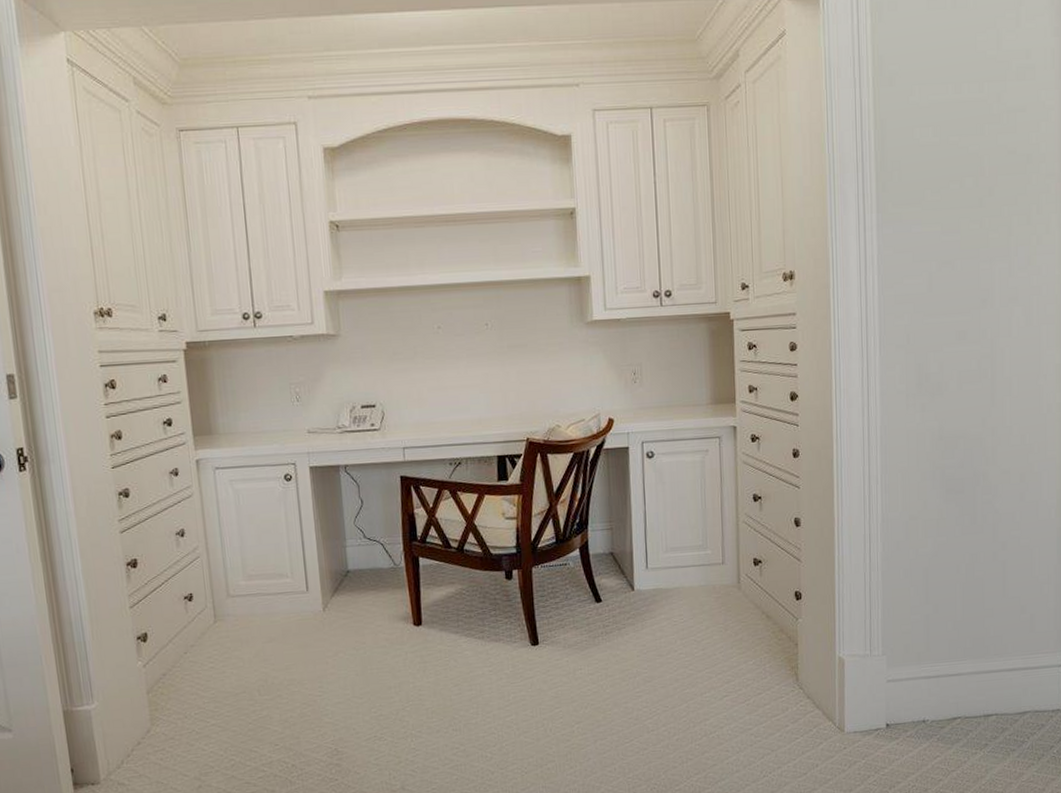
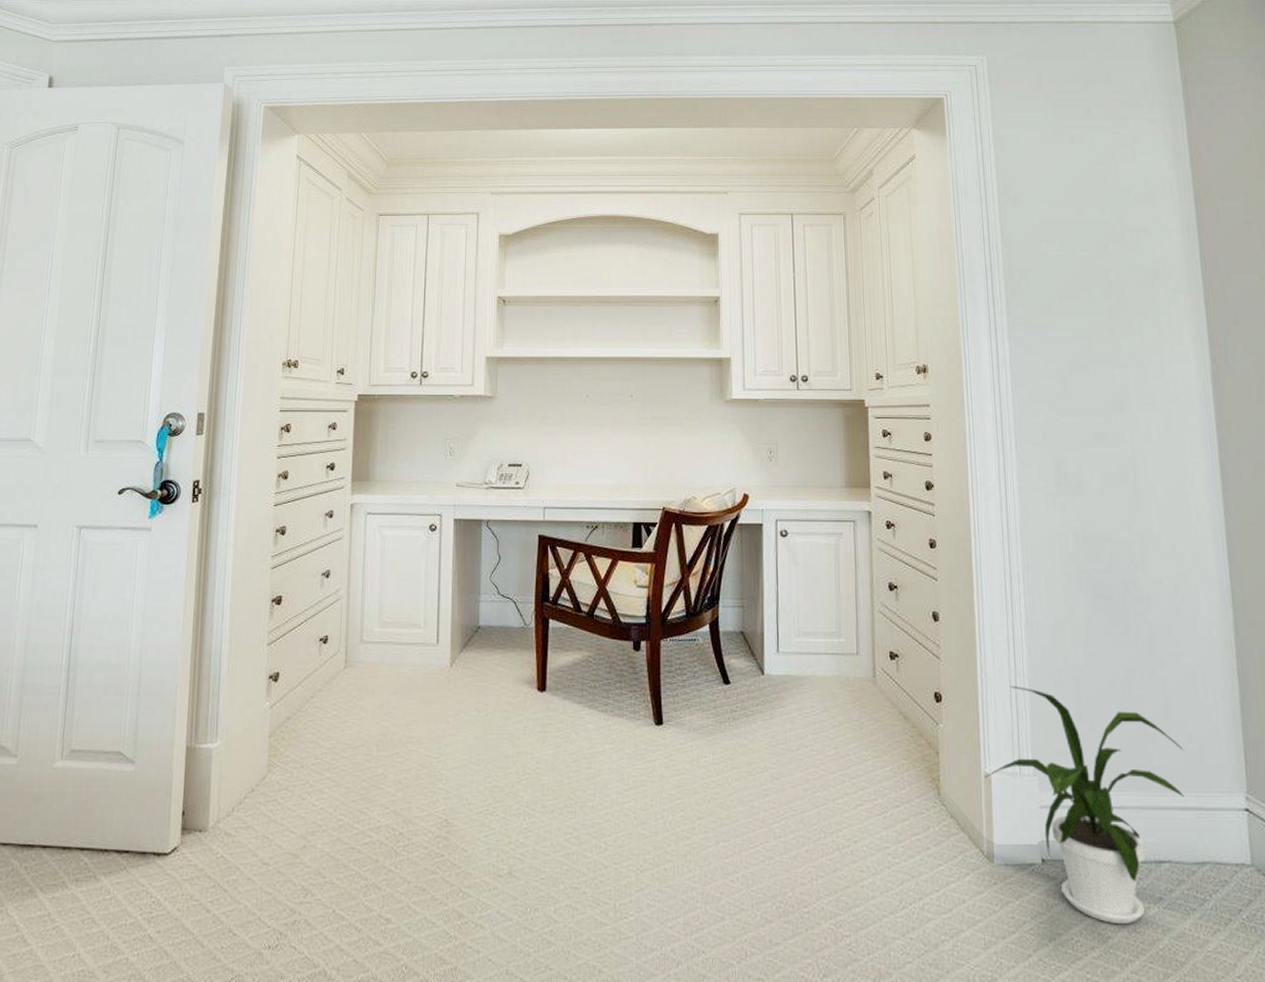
house plant: none [839,579,1017,769] -> present [985,686,1185,925]

